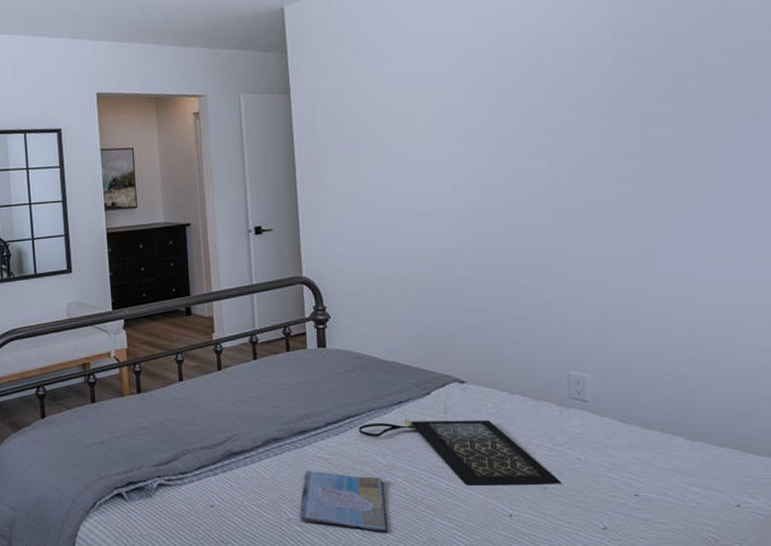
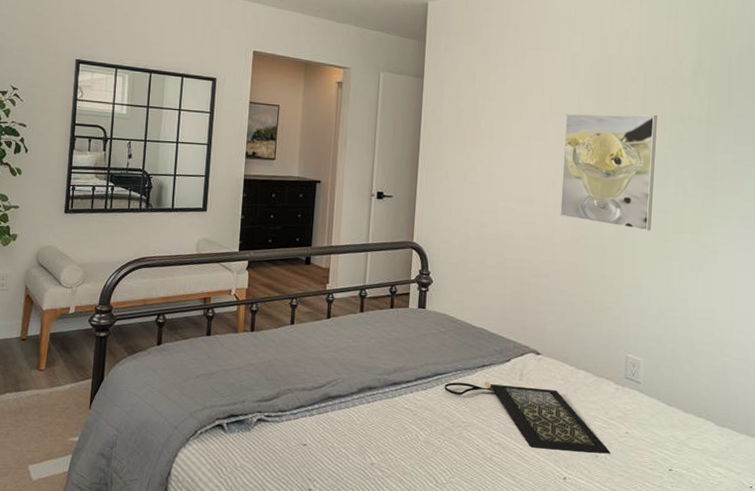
book: present [299,471,387,532] -> none [381,420,459,483]
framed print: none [462,94,581,230] -> present [560,113,657,231]

